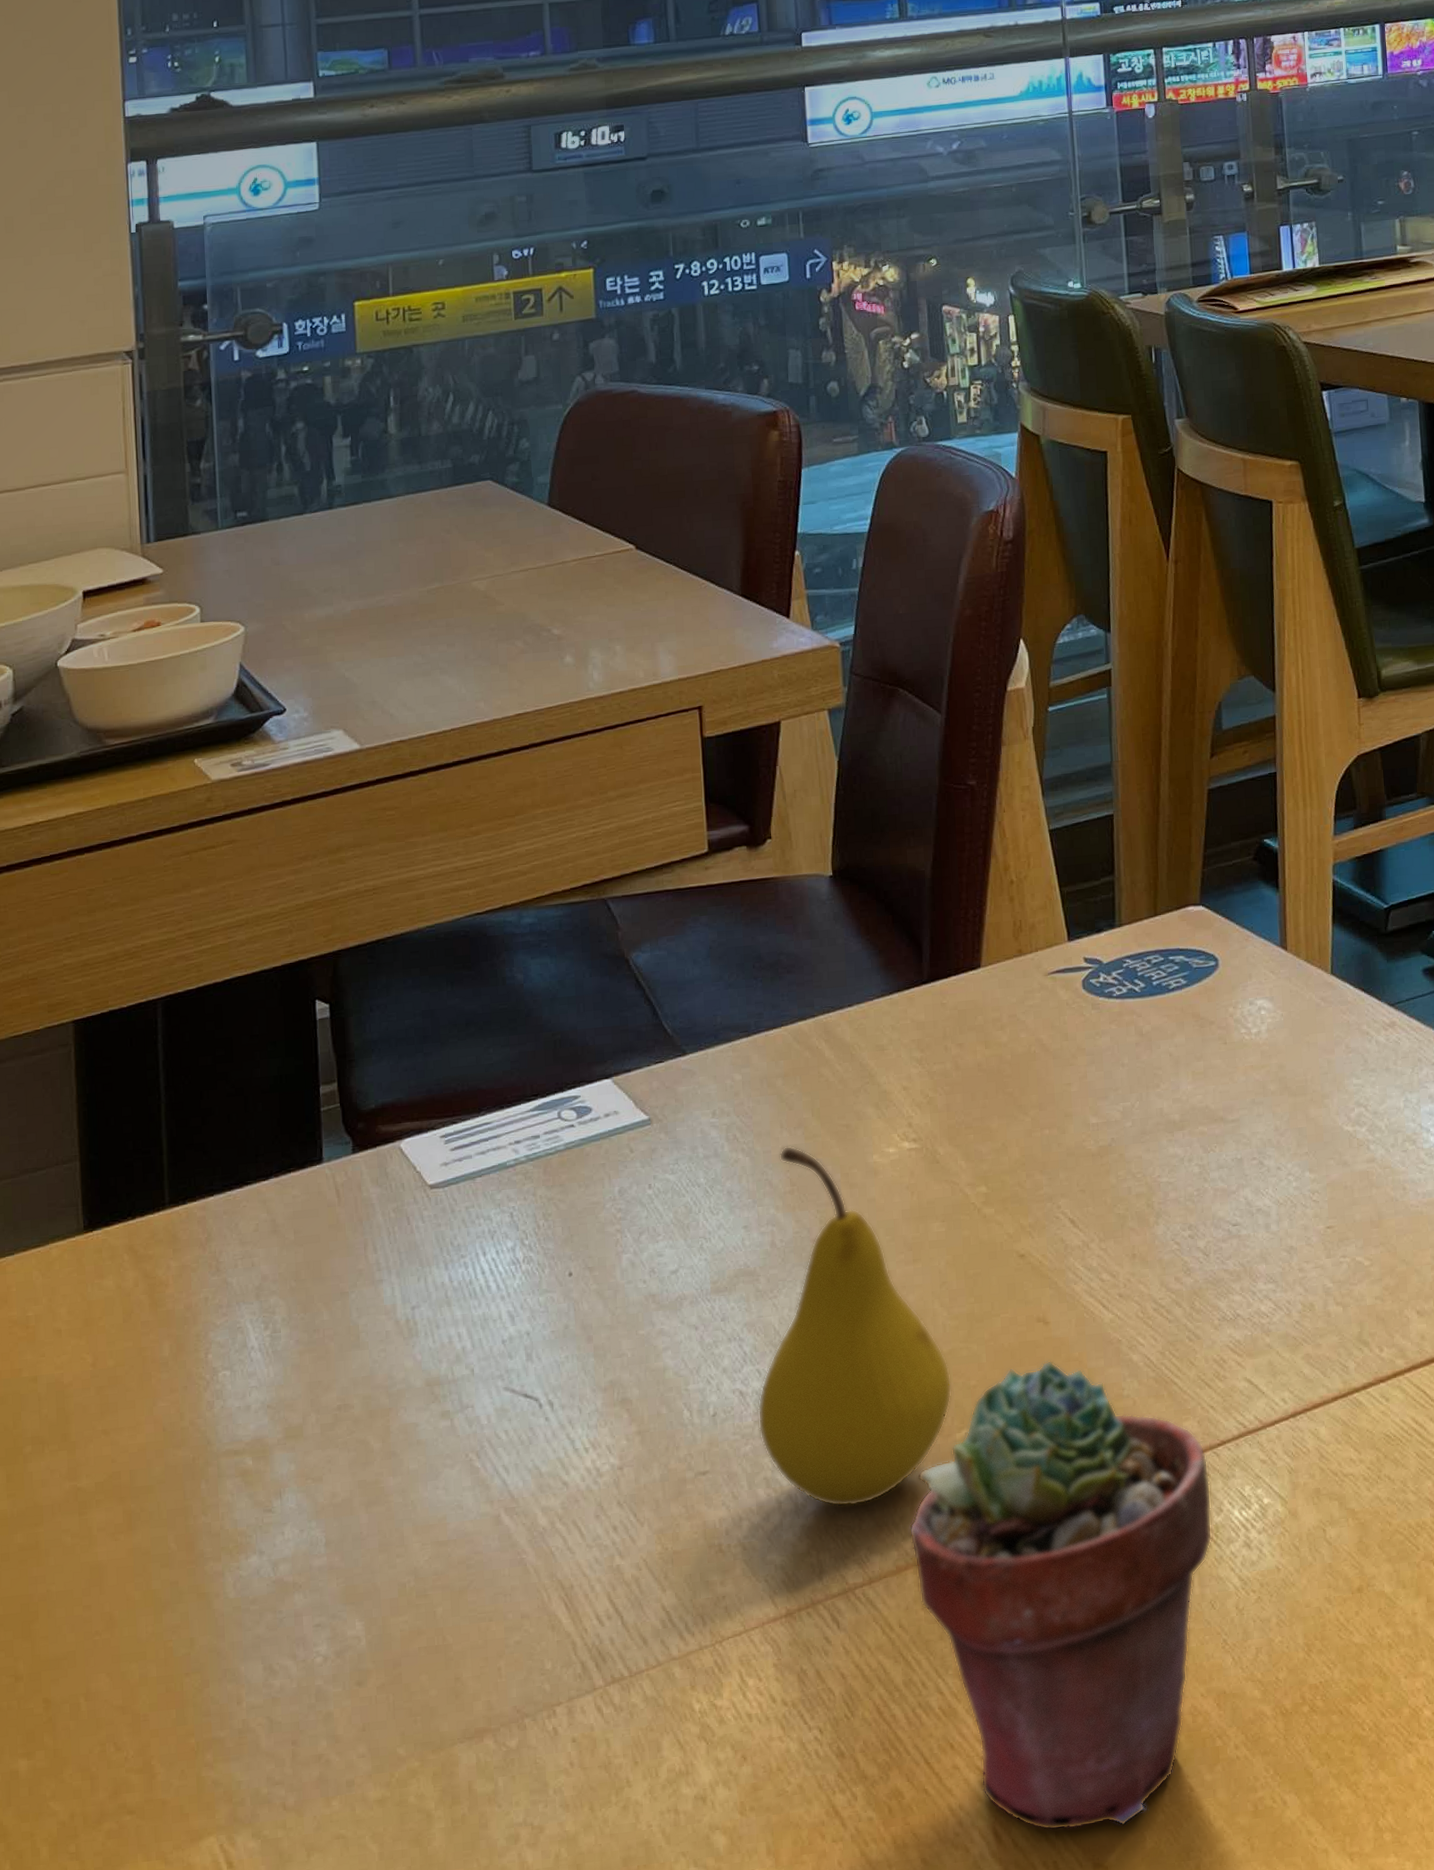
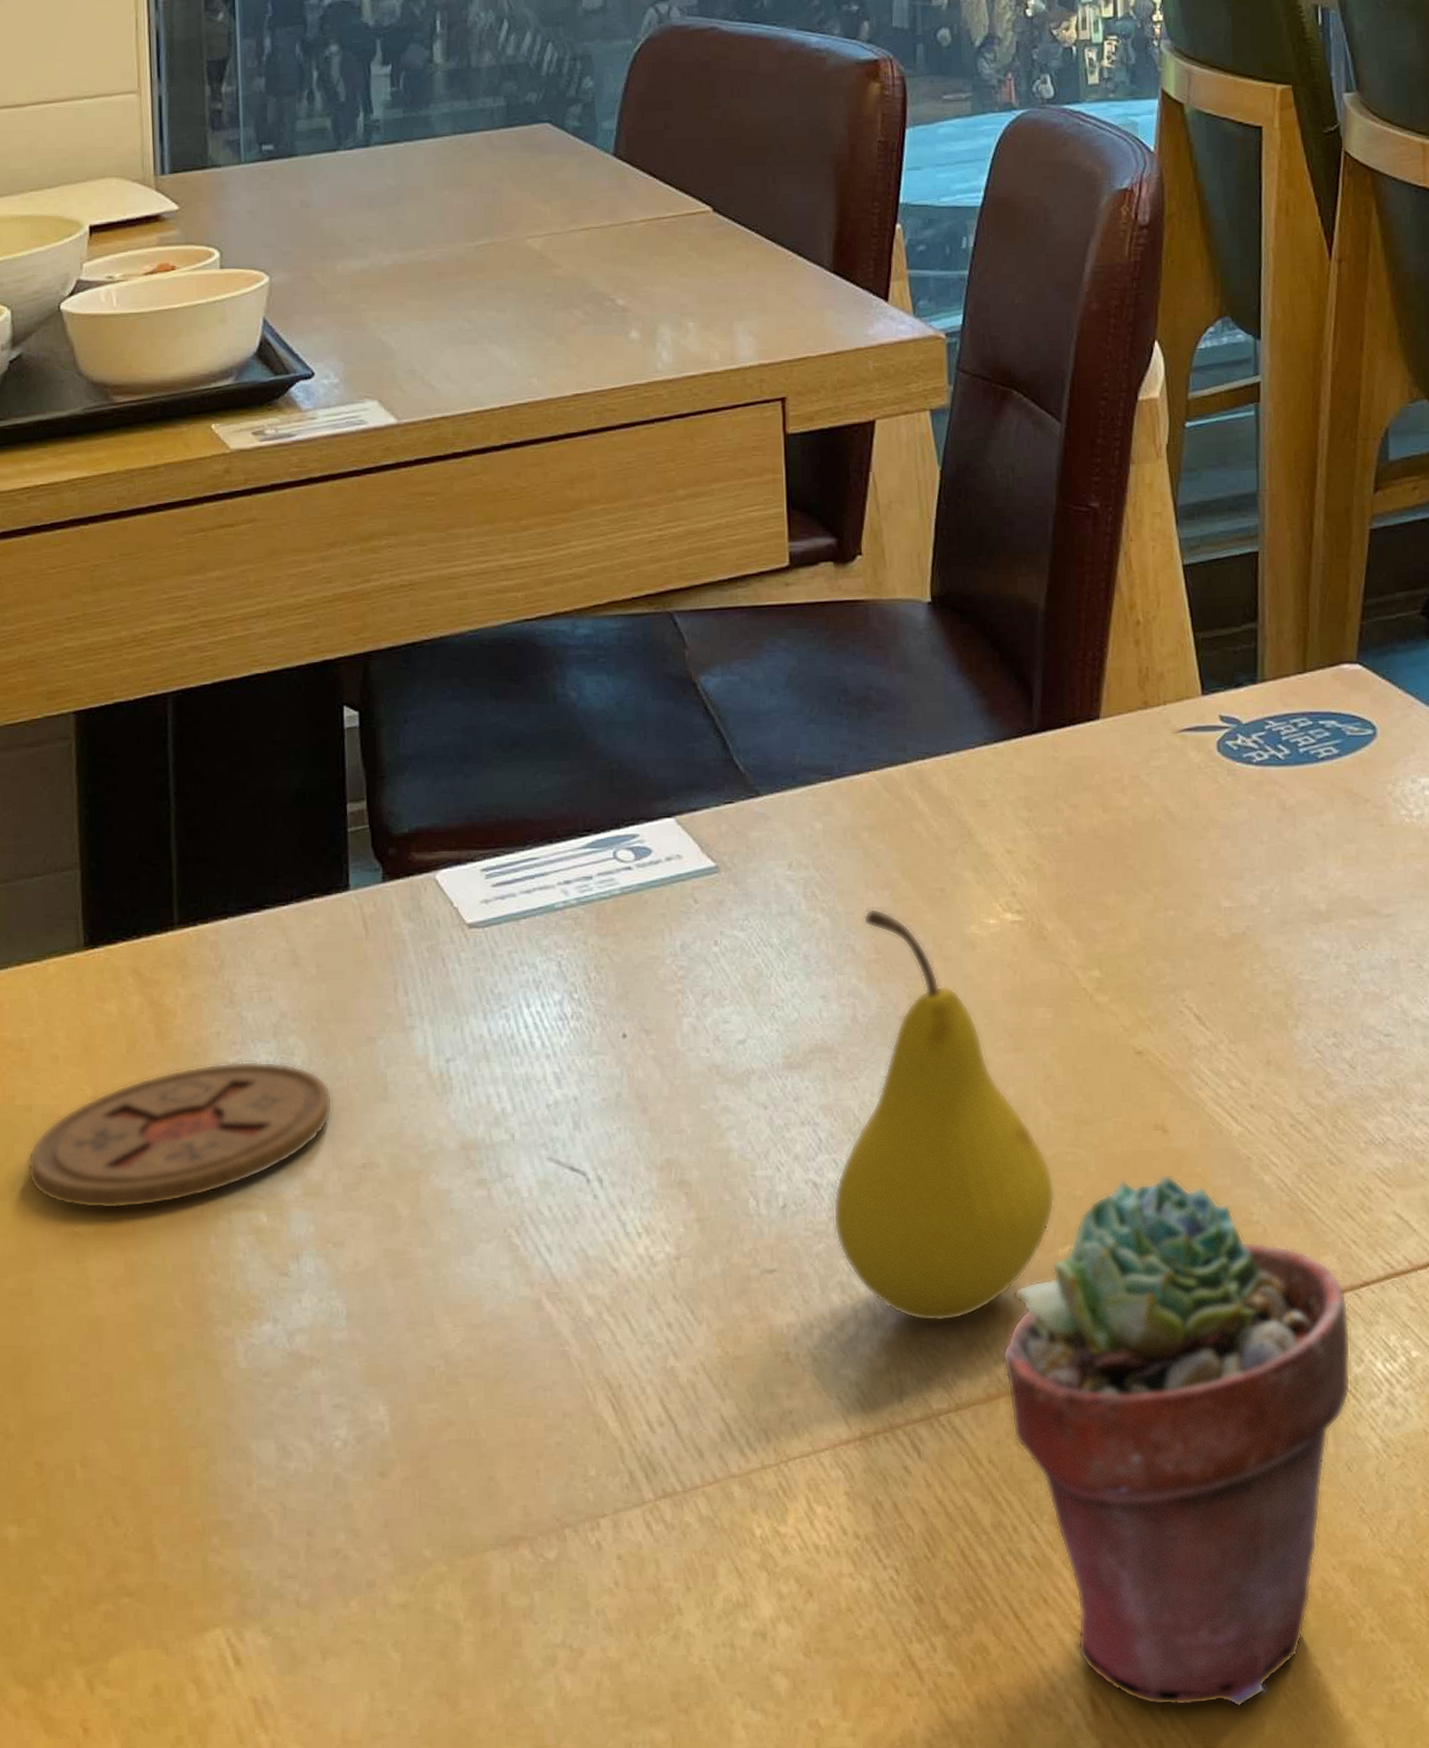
coaster: none [34,1320,311,1466] -> present [27,1061,333,1209]

